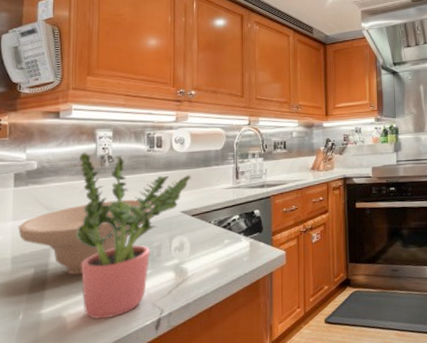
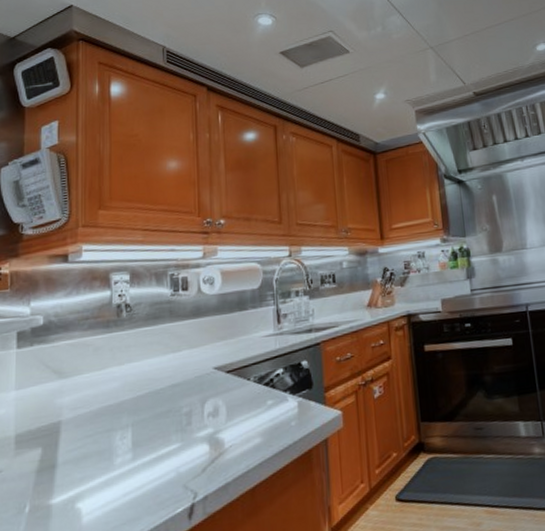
bowl: present [18,199,155,275] -> none [22,355,183,454]
potted plant: present [75,152,191,319] -> none [89,301,224,509]

